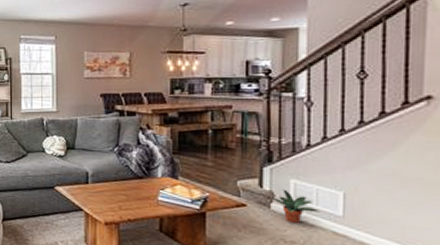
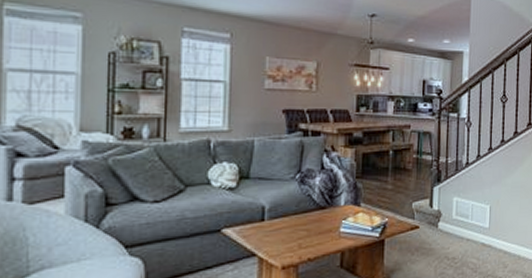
potted plant: present [270,189,321,224] -> none [438,207,474,240]

